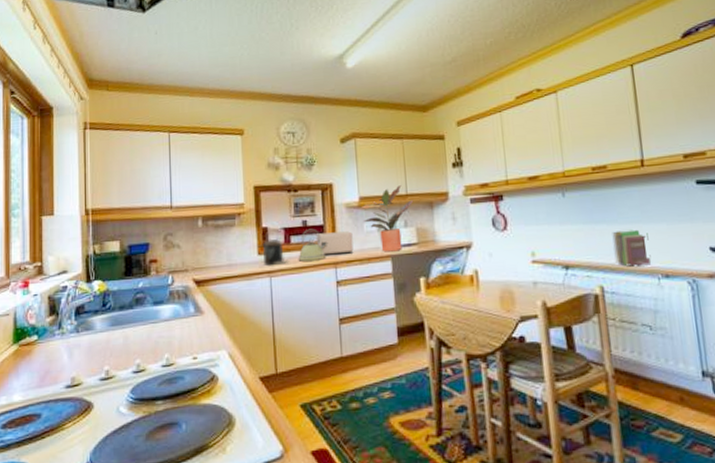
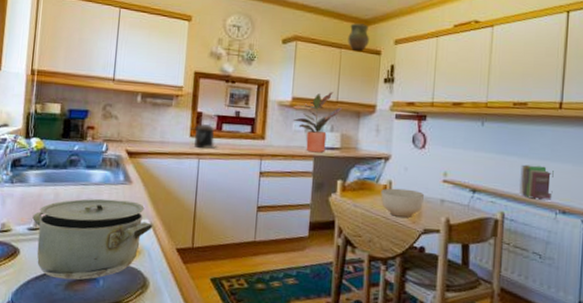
saucepan: none [103,333,232,430] -> present [32,198,153,280]
kettle: present [298,228,328,262] -> none [227,119,257,151]
toaster: present [316,231,354,255] -> none [246,125,281,148]
ceramic jug: none [408,110,430,140] -> present [348,23,369,52]
bowl: none [468,276,515,308] -> present [380,188,425,218]

